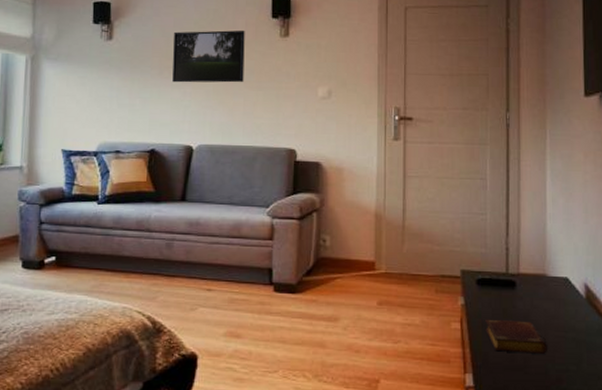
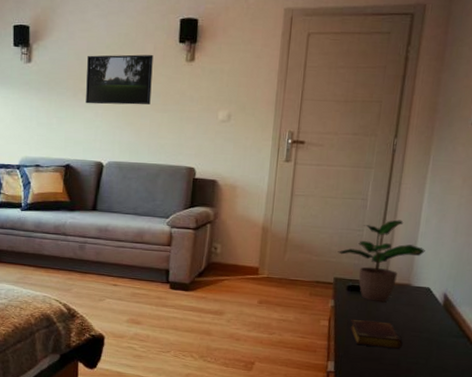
potted plant: none [461,200,556,296] -> present [337,219,425,302]

